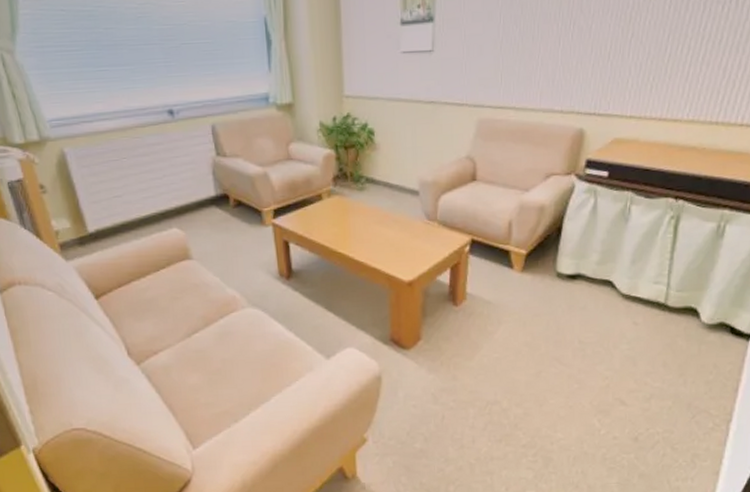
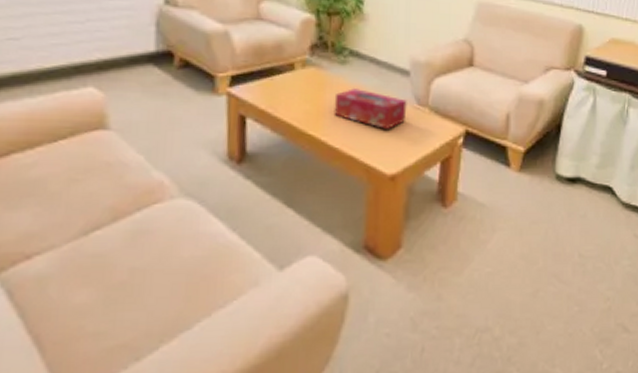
tissue box: none [356,210,418,243] -> present [334,87,407,129]

